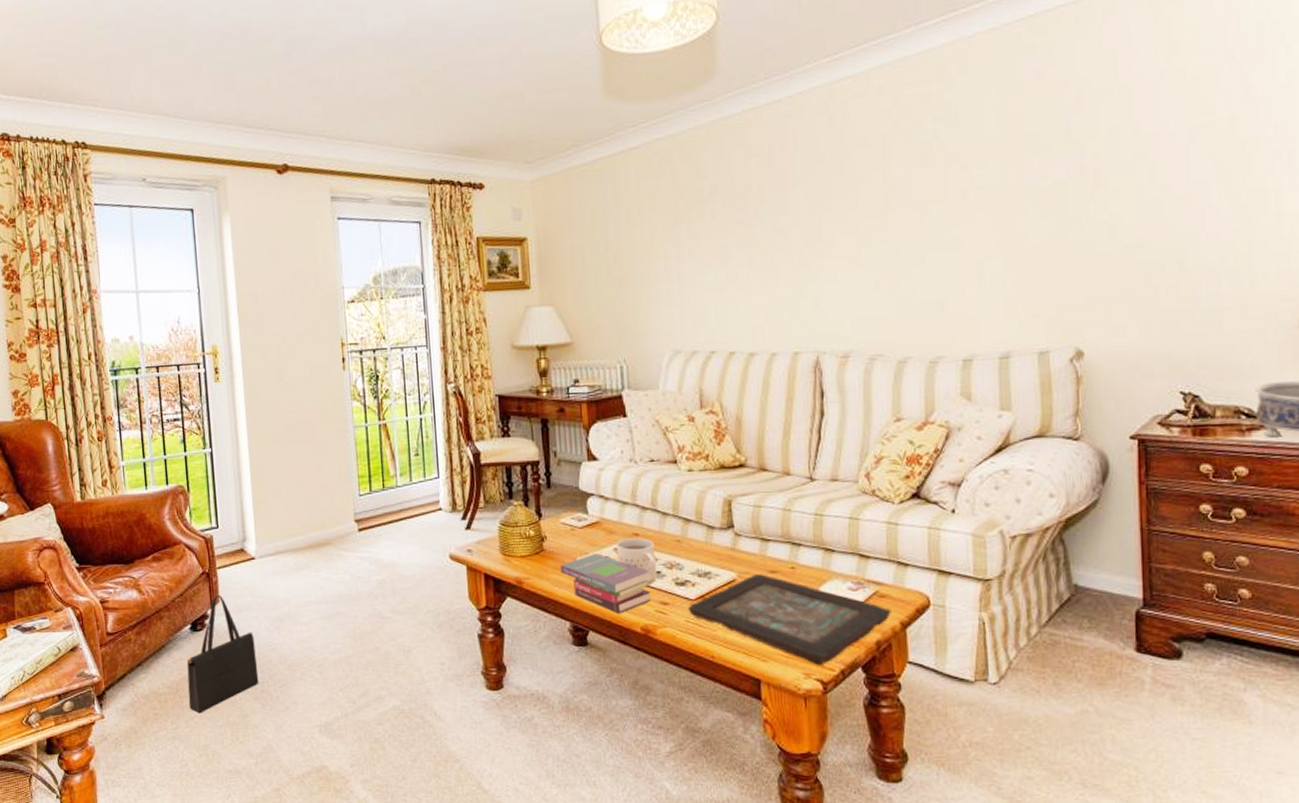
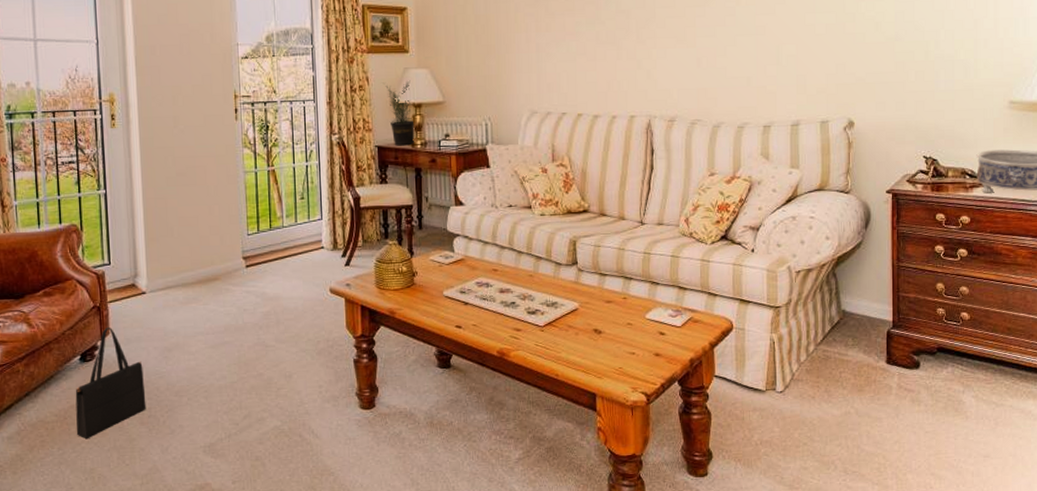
potted plant: none [502,320,539,395] -> present [383,80,415,146]
books: present [560,554,651,613] -> none [428,287,507,339]
mug: present [616,538,657,584] -> none [477,273,512,314]
decorative tray: present [688,574,891,665] -> none [537,304,703,380]

